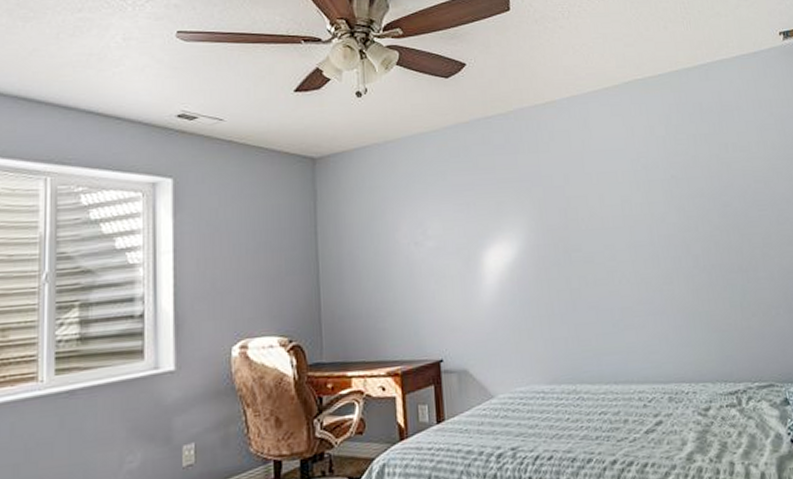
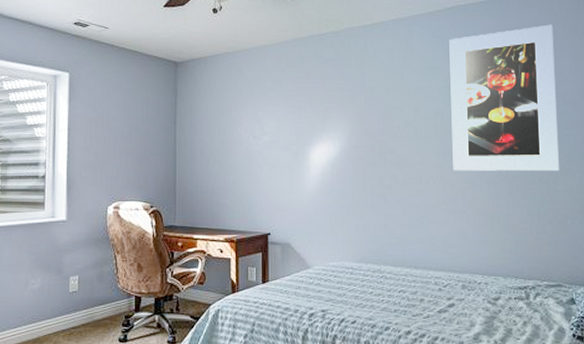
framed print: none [630,97,758,265] -> present [449,24,559,171]

